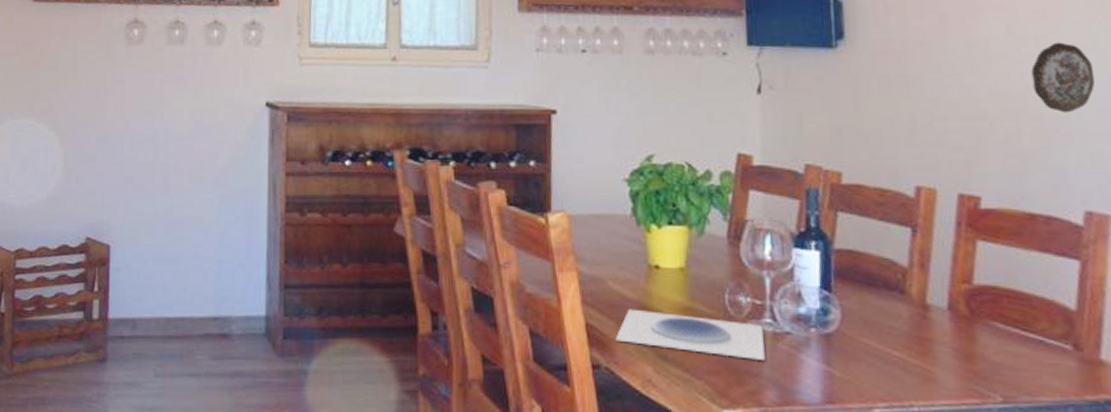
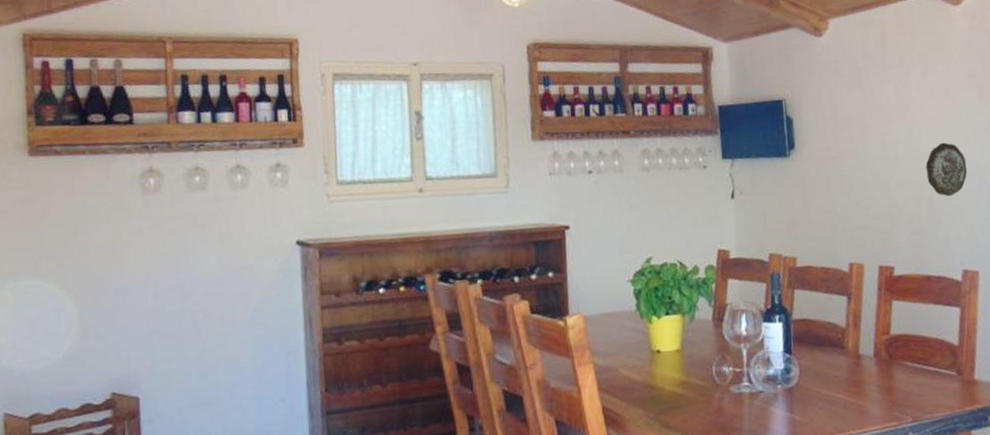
plate: present [615,308,765,360] -> none [627,388,745,419]

